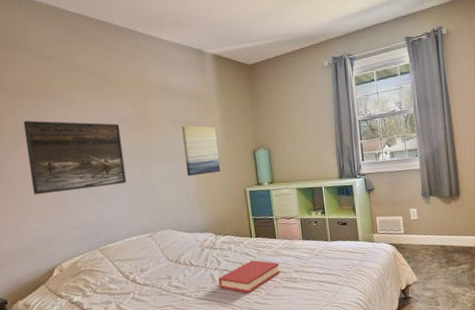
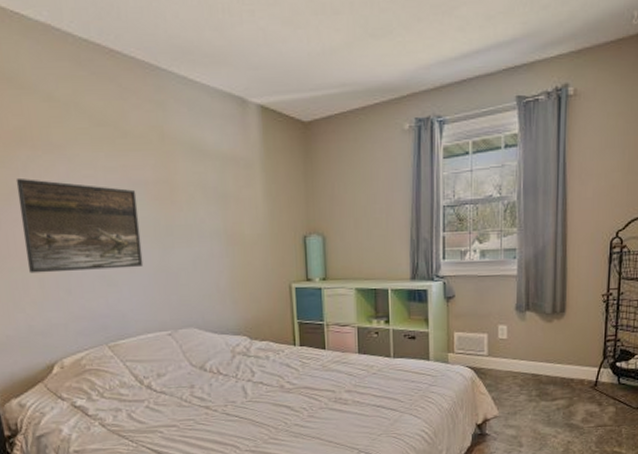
wall art: present [182,125,221,176] -> none [214,198,262,263]
hardback book: present [218,260,280,294] -> none [250,373,328,414]

